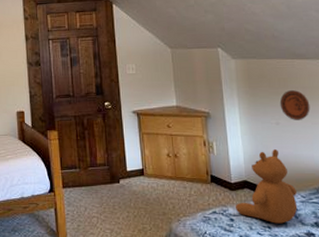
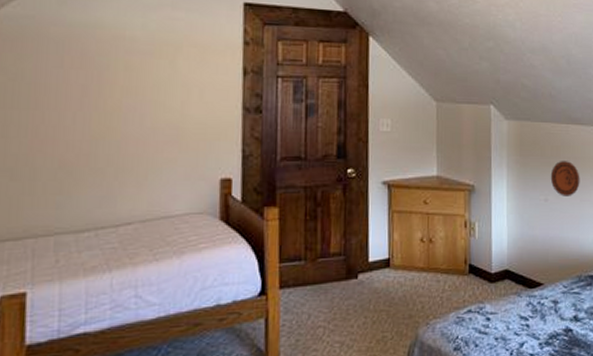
teddy bear: present [235,148,298,224] -> none [492,230,559,321]

